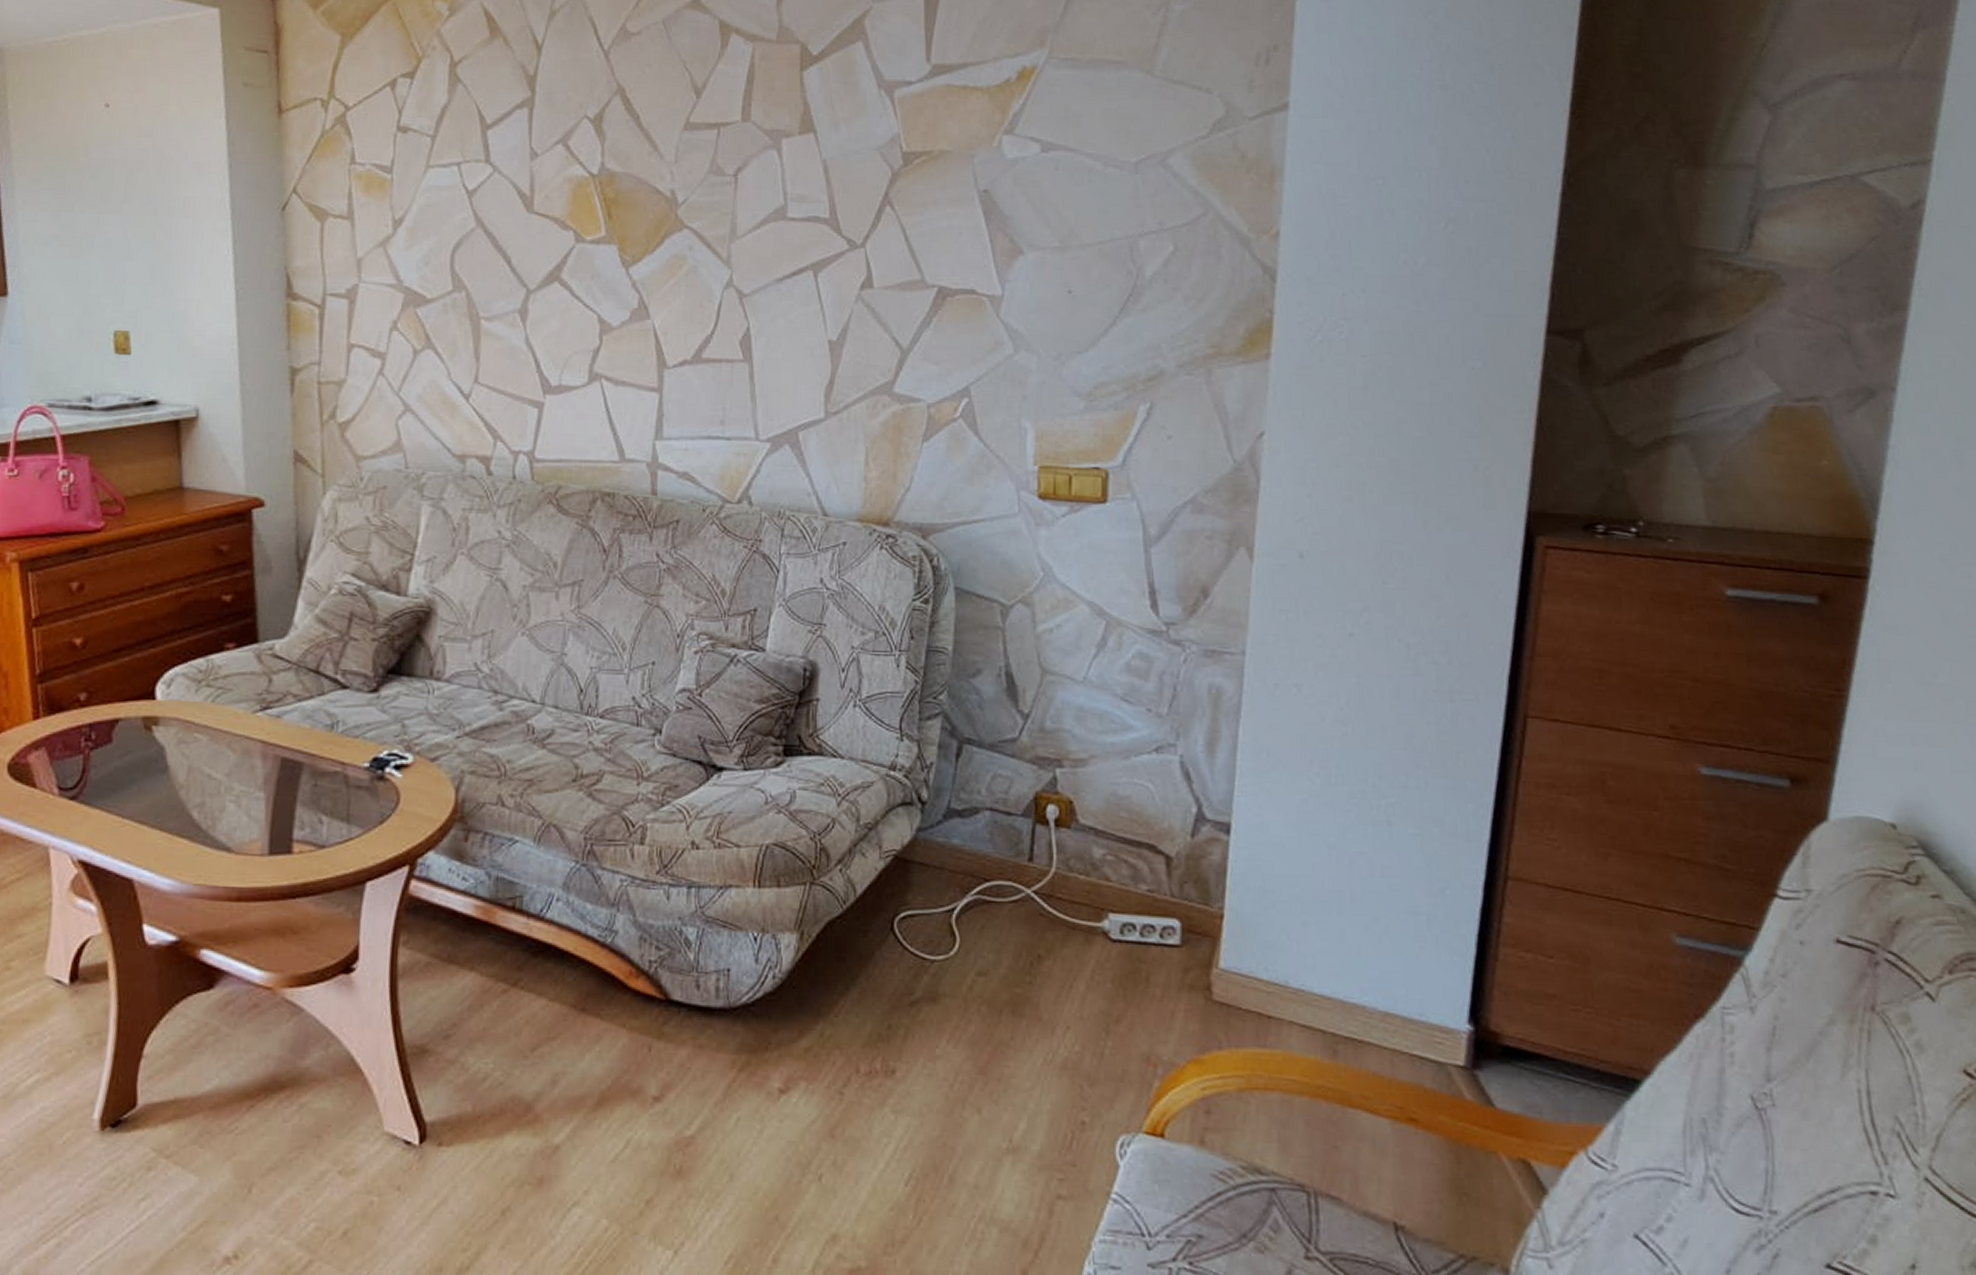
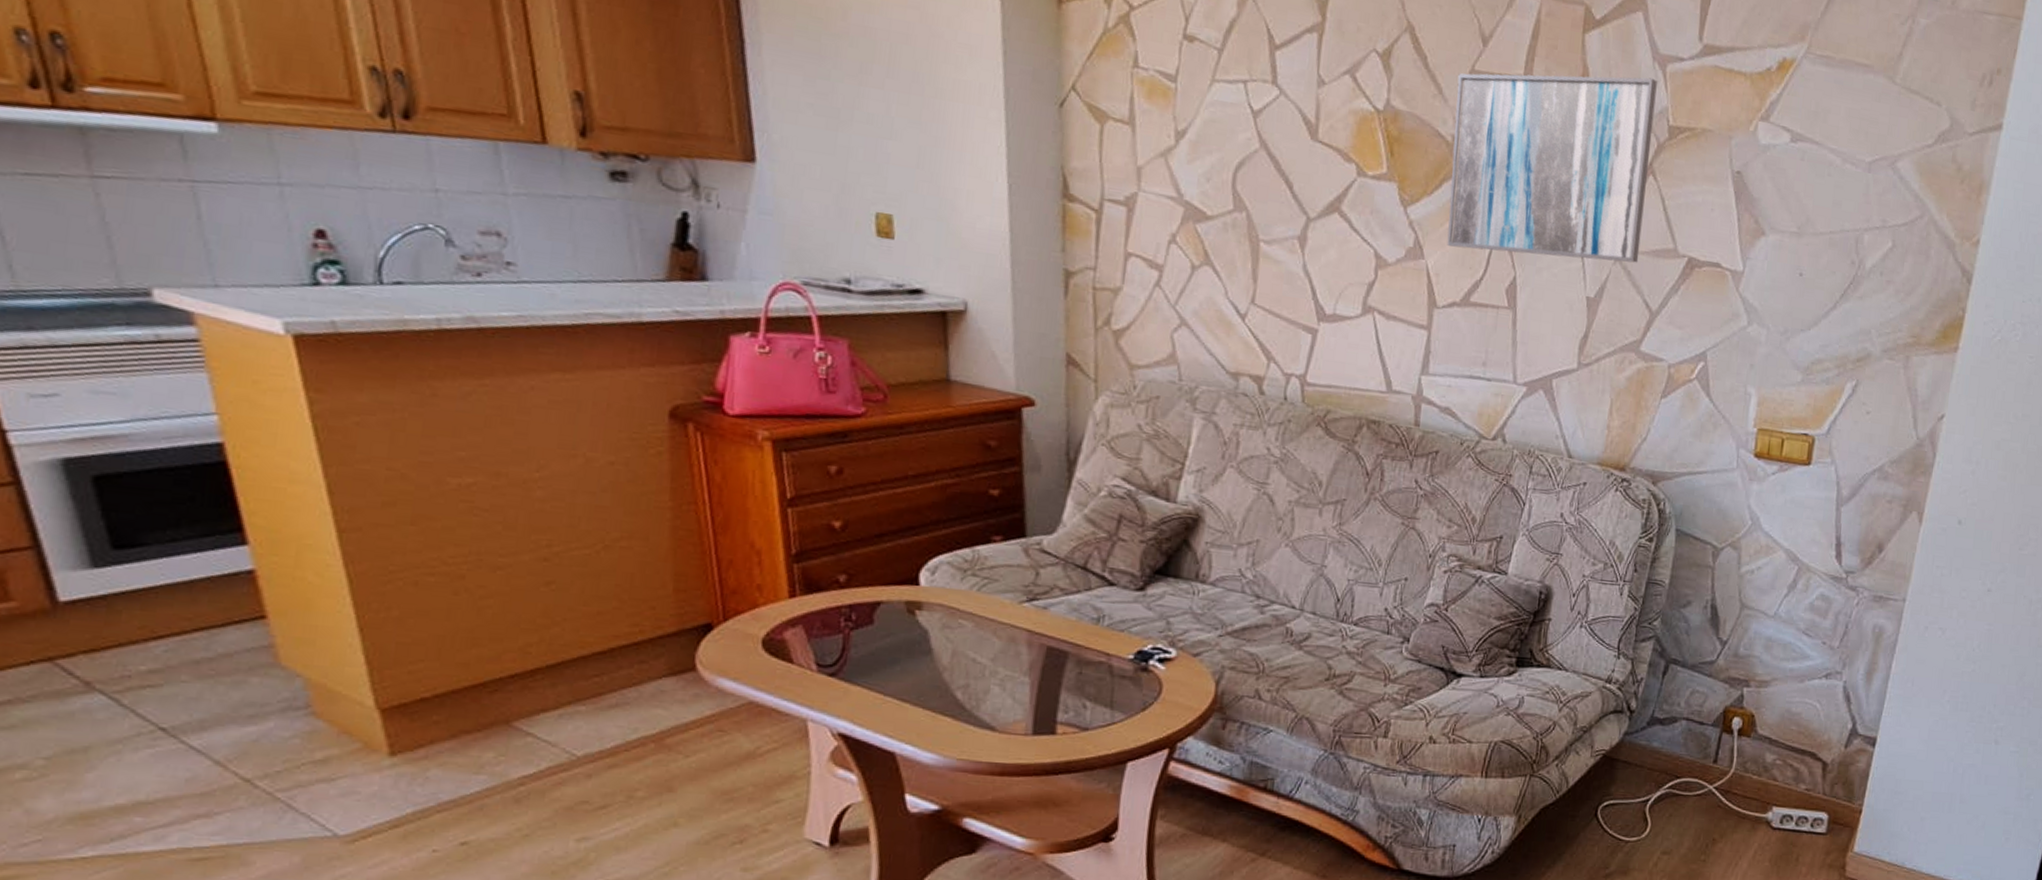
wall art: none [672,106,885,304] -> present [1447,73,1657,263]

